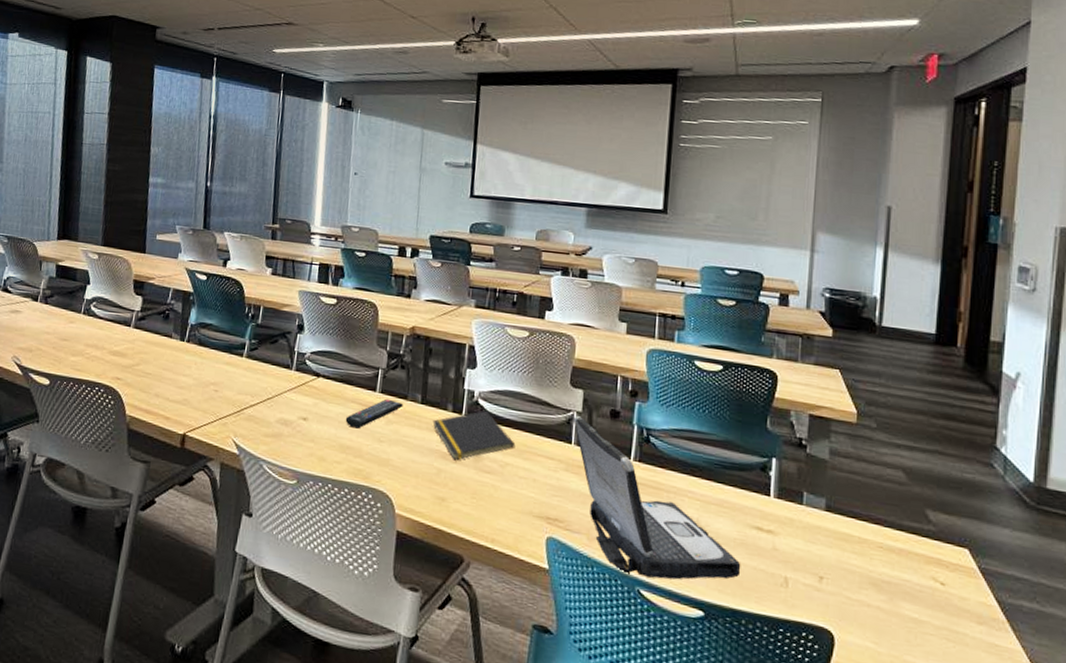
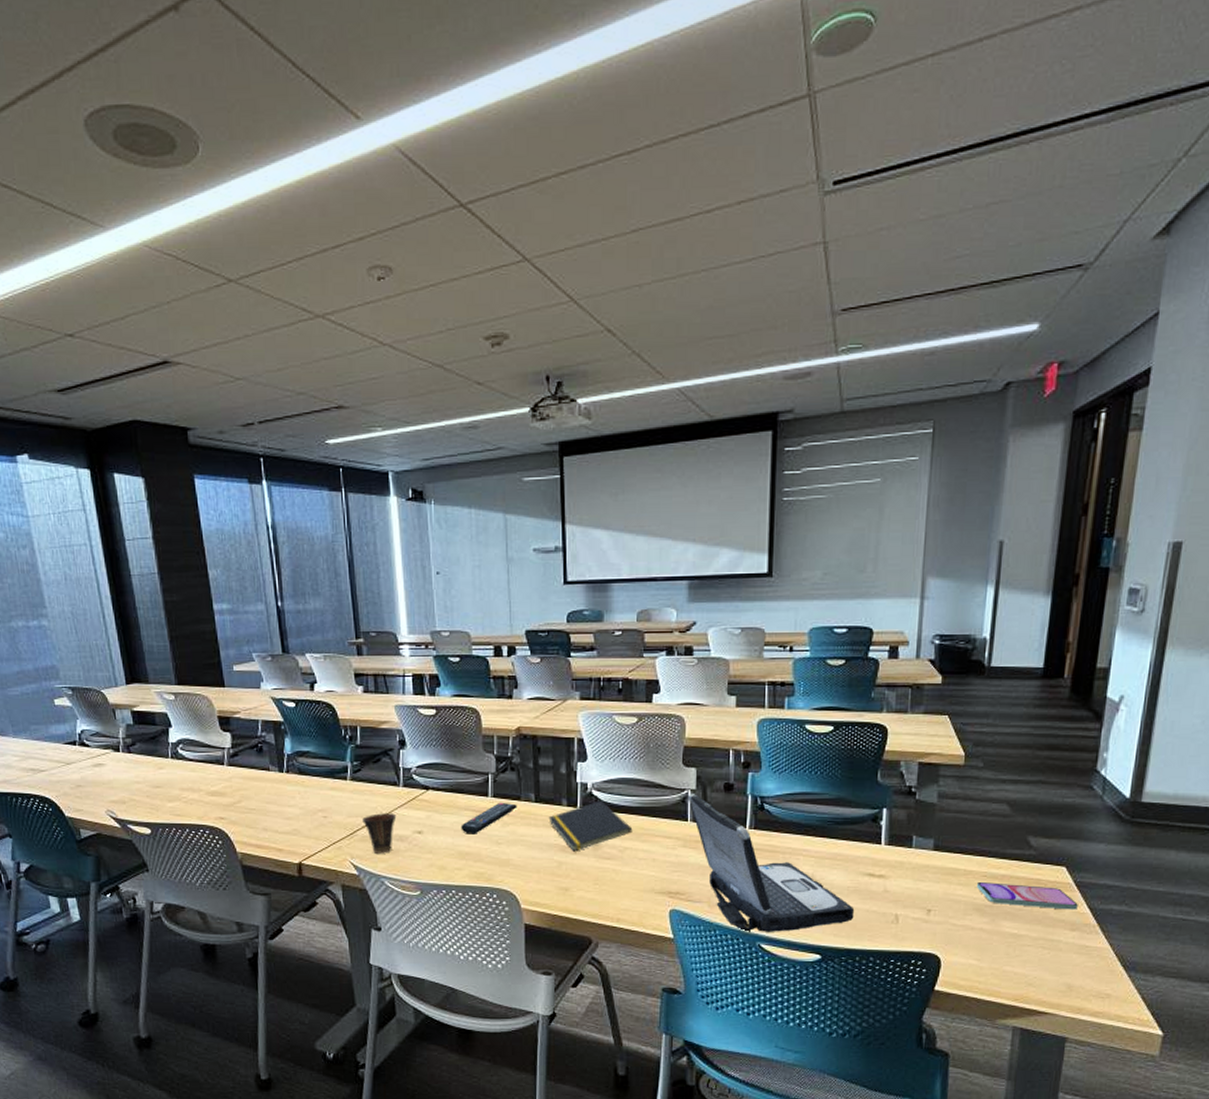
cup: none [251,394,285,436] -> present [362,813,397,854]
smartphone: none [871,552,984,601] -> present [976,881,1078,910]

